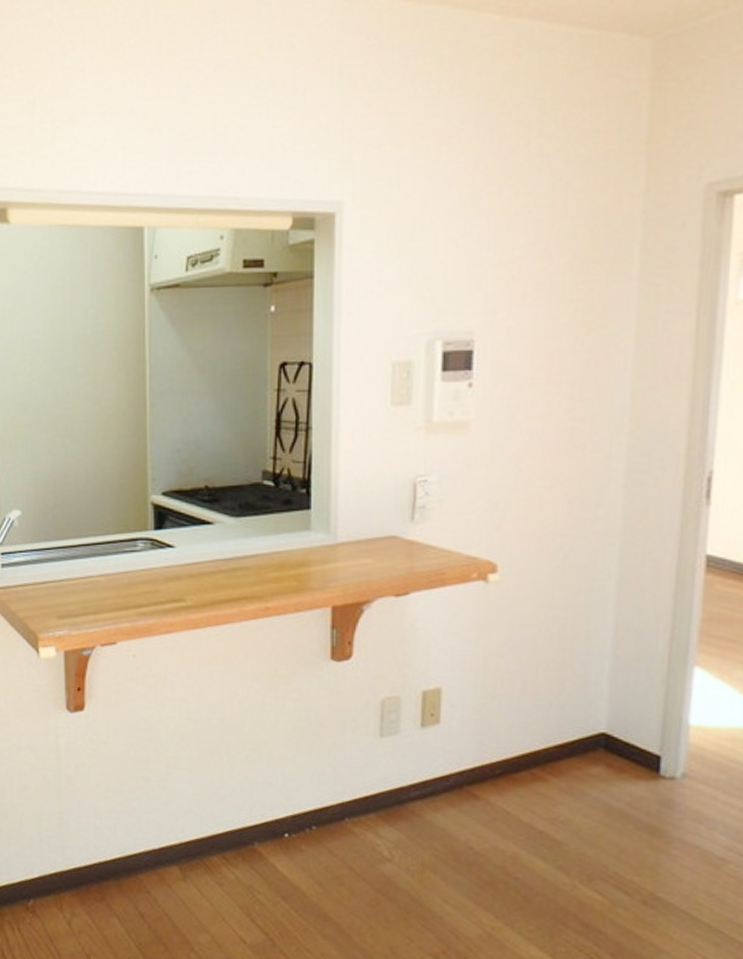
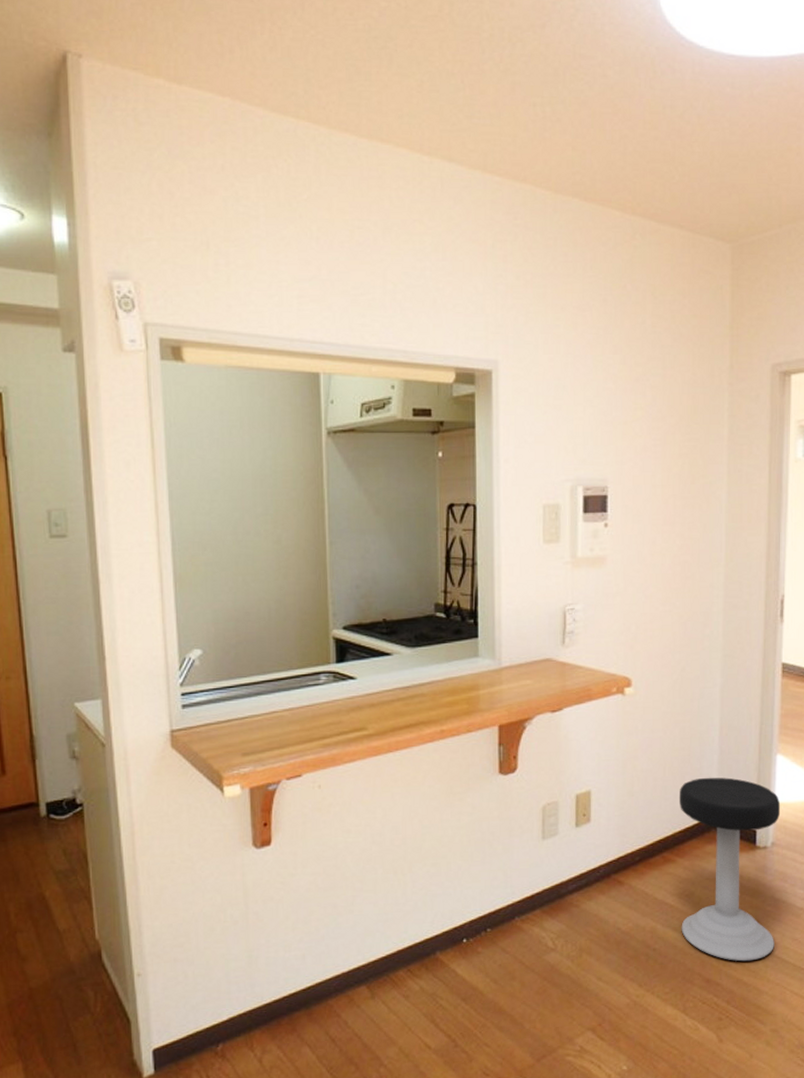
stool: none [552,686,698,912] -> present [678,777,781,962]

